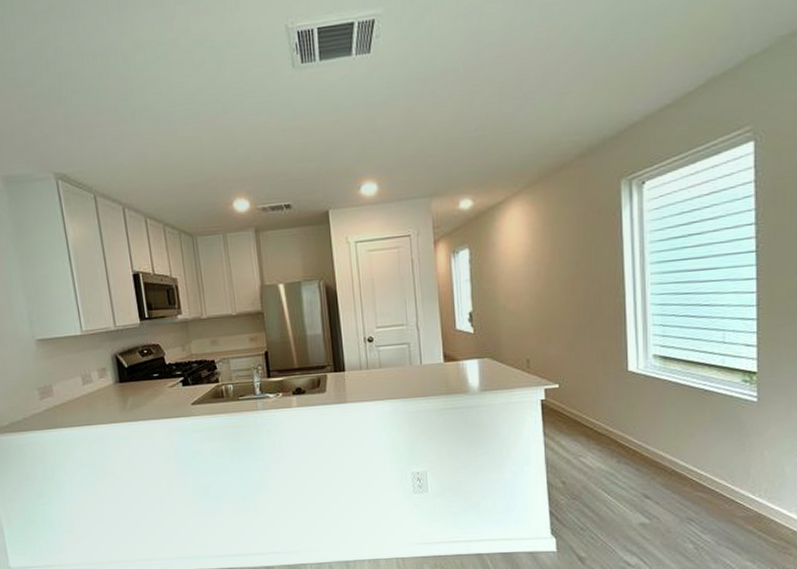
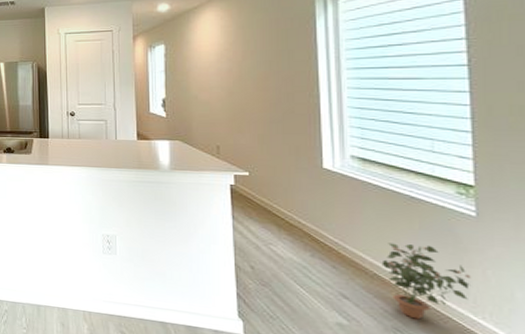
potted plant: none [679,436,752,507] -> present [381,243,472,320]

